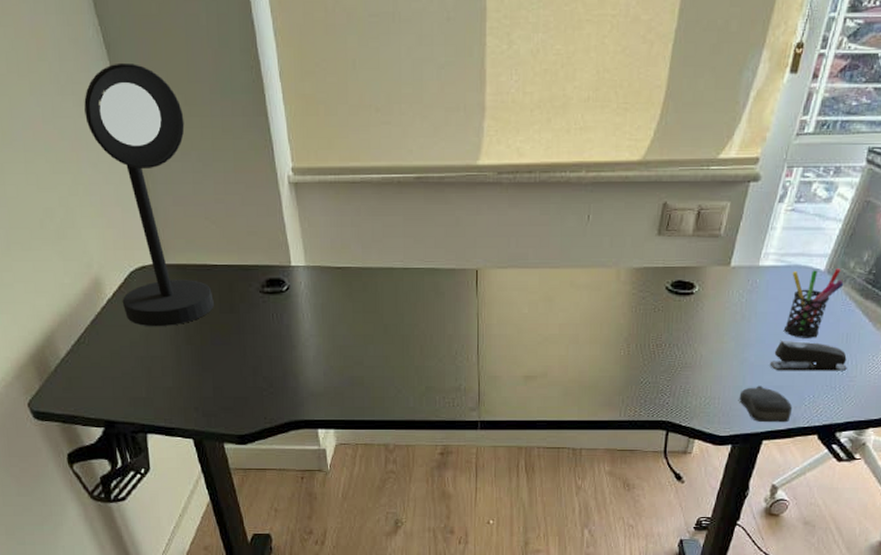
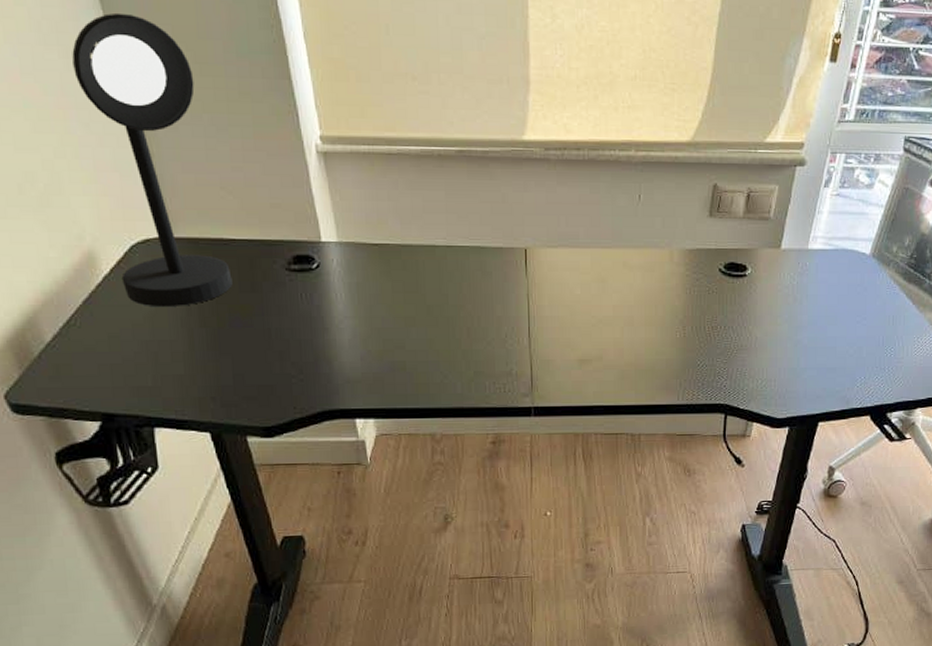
computer mouse: present [739,386,793,423] -> none [794,367,846,405]
stapler: present [769,341,847,371] -> none [822,323,895,353]
pen holder: present [784,268,844,338] -> none [835,253,888,321]

